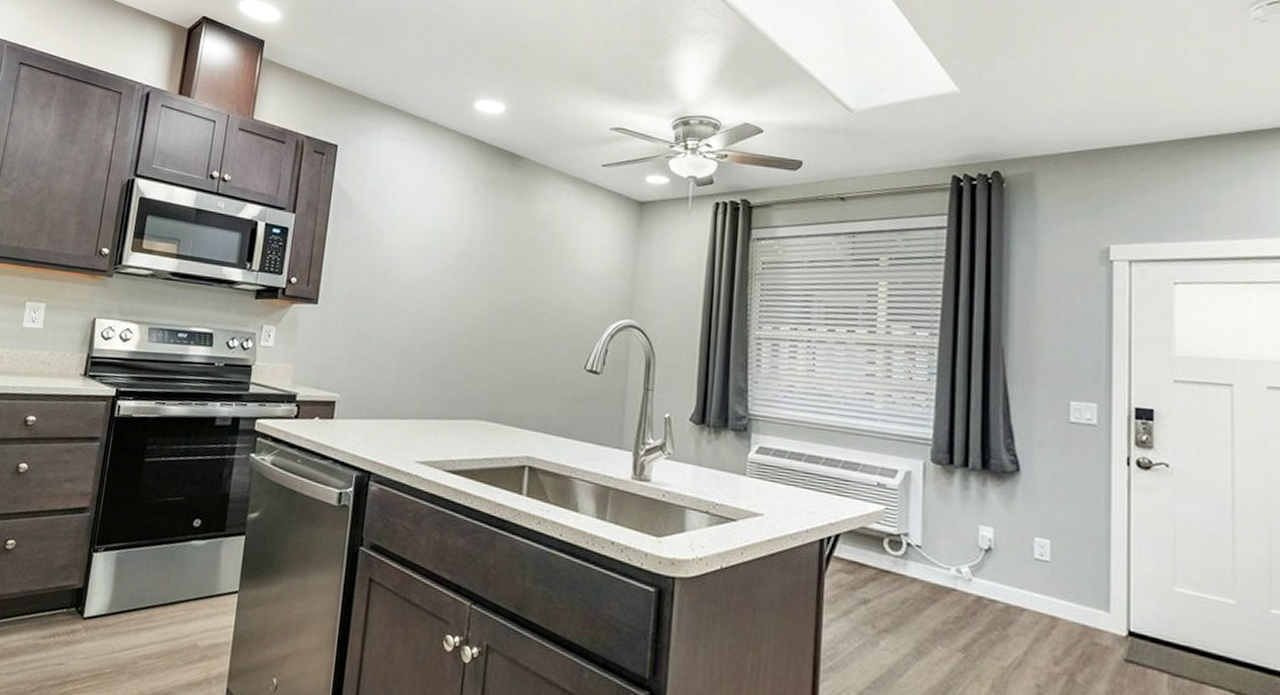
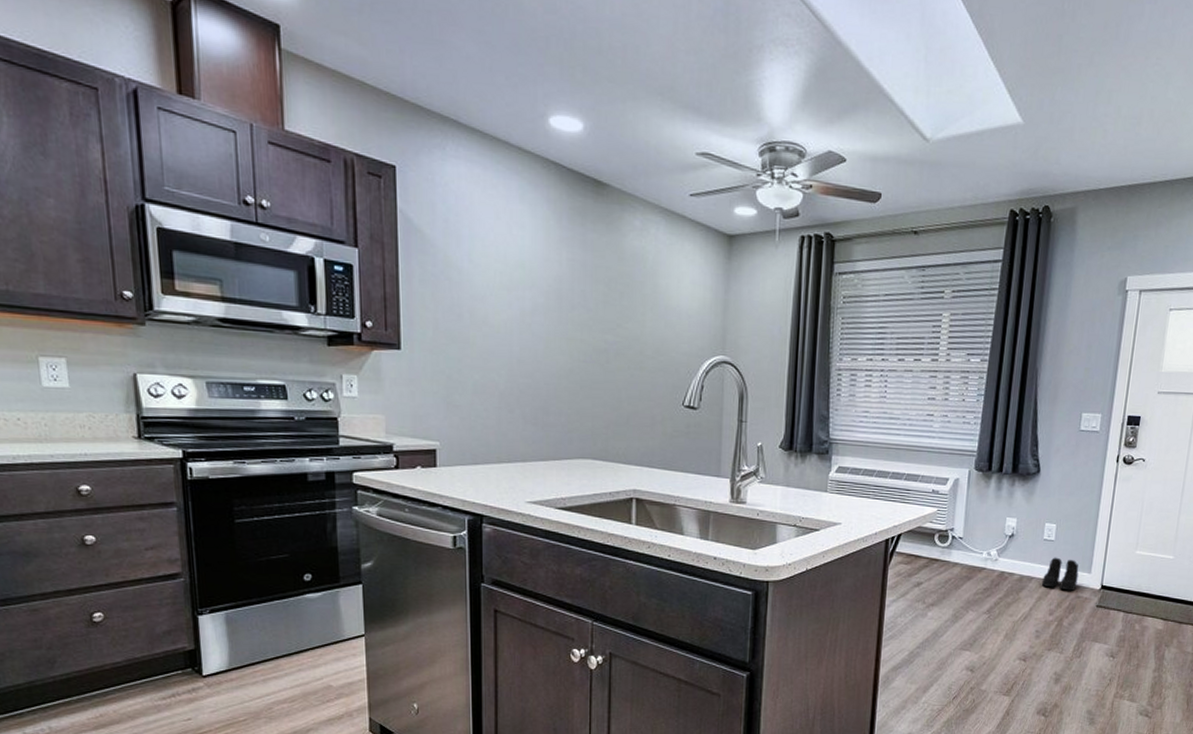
boots: none [1037,584,1091,634] -> present [1041,557,1079,591]

